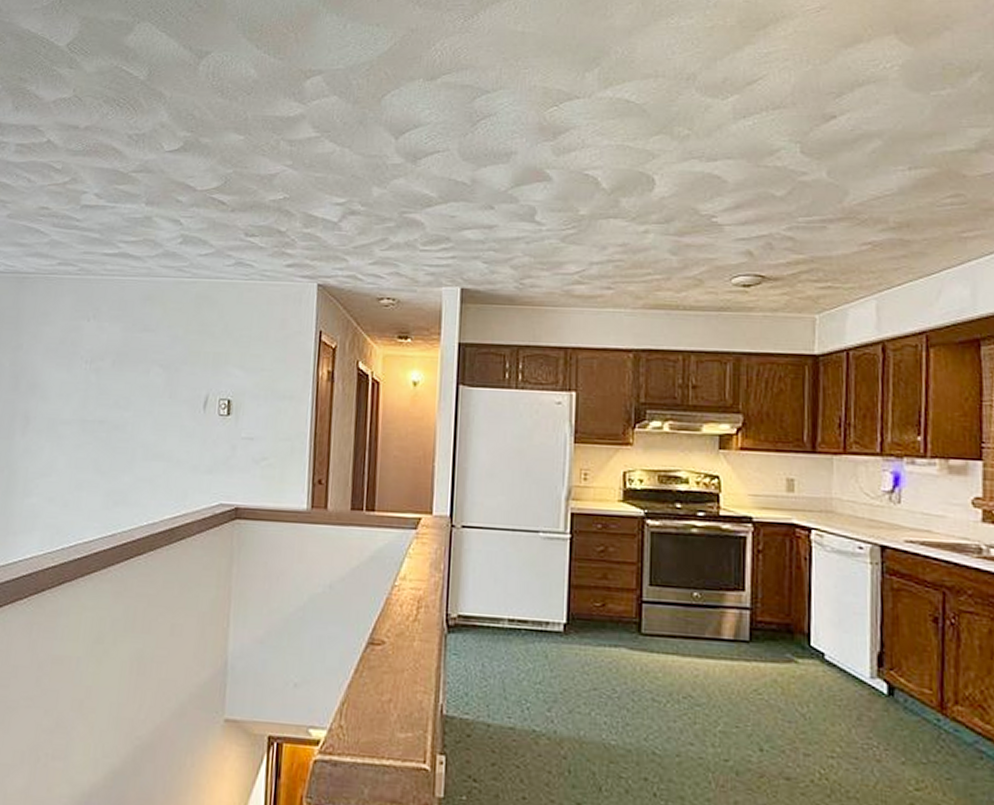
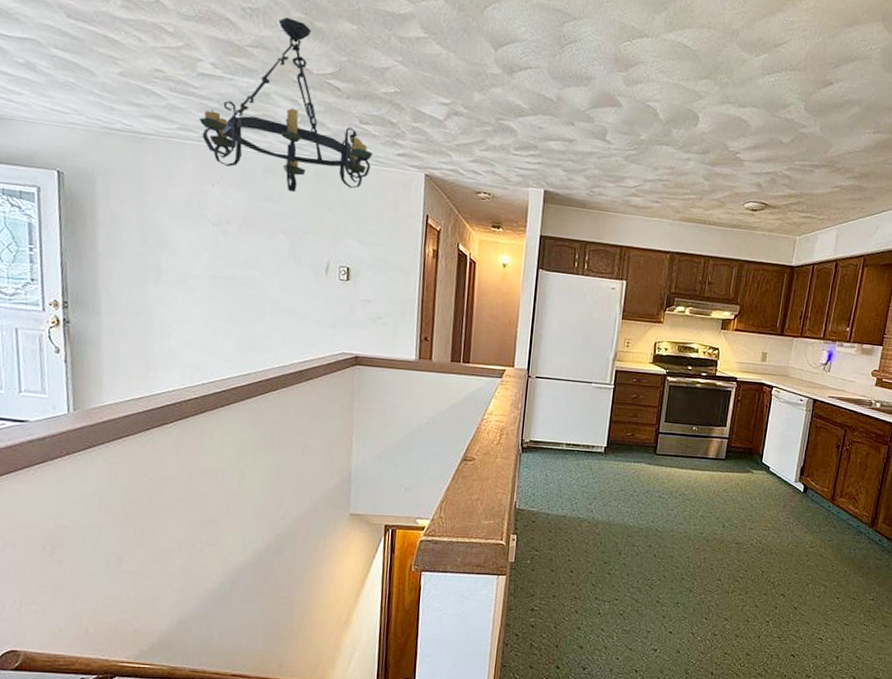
chandelier: none [79,137,258,320] -> present [198,16,372,193]

